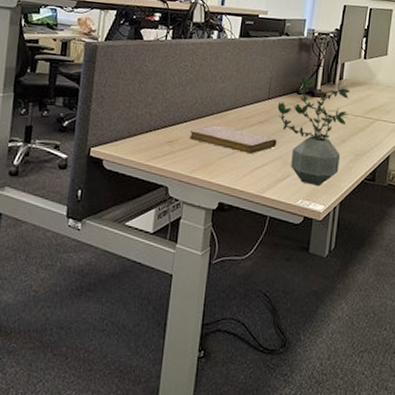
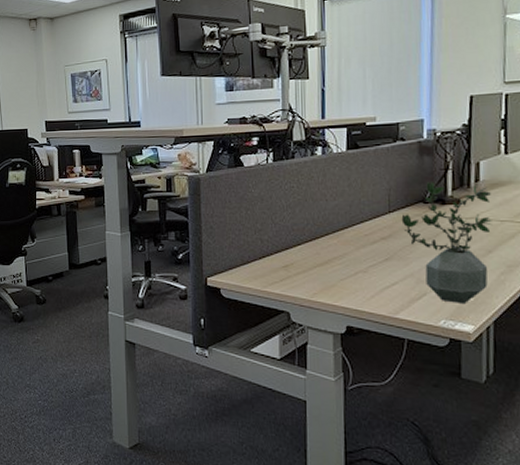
notebook: present [189,125,277,154] -> none [305,245,406,273]

